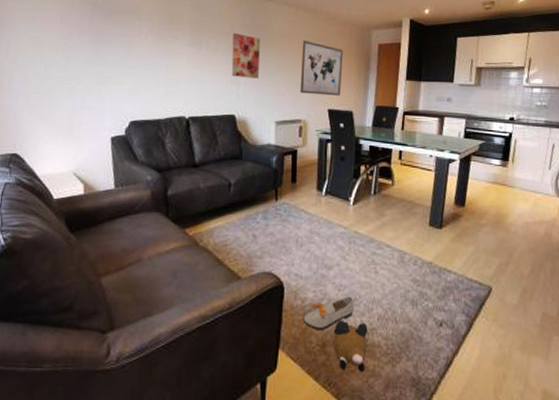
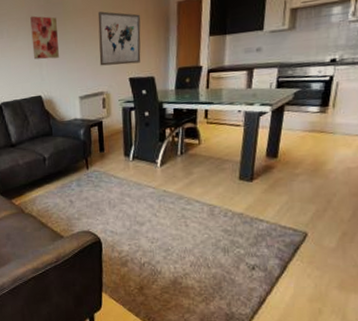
shoe: present [303,296,354,329] -> none [121,247,167,276]
plush toy: present [333,319,368,373] -> none [149,267,182,310]

